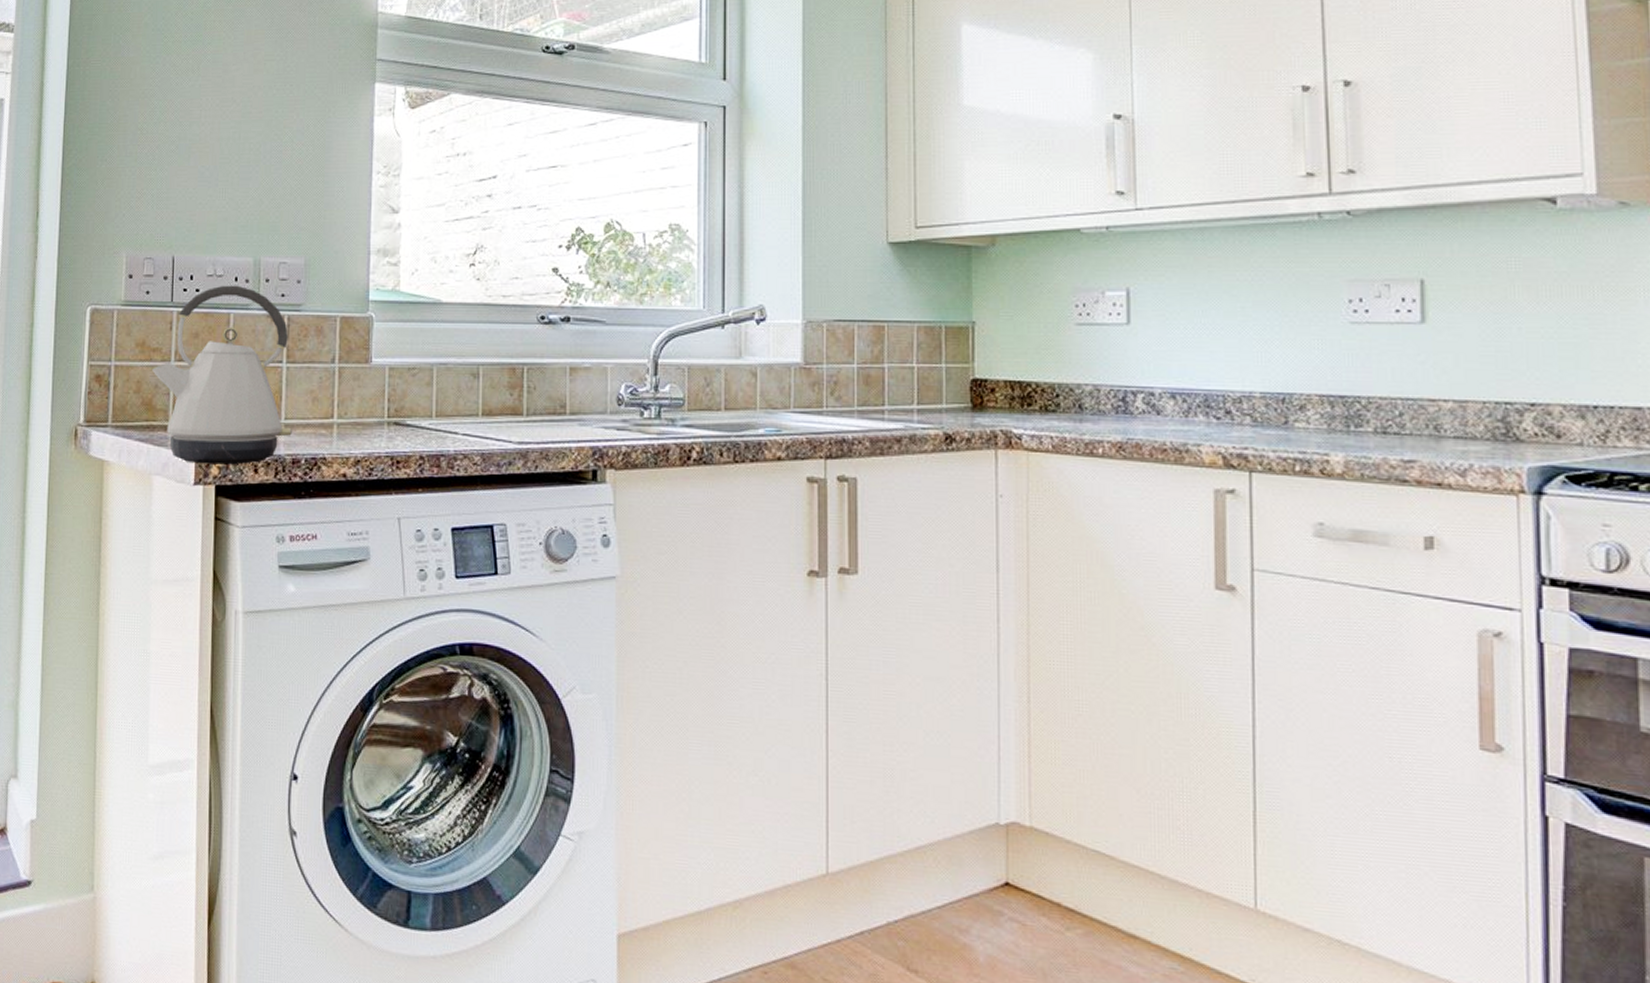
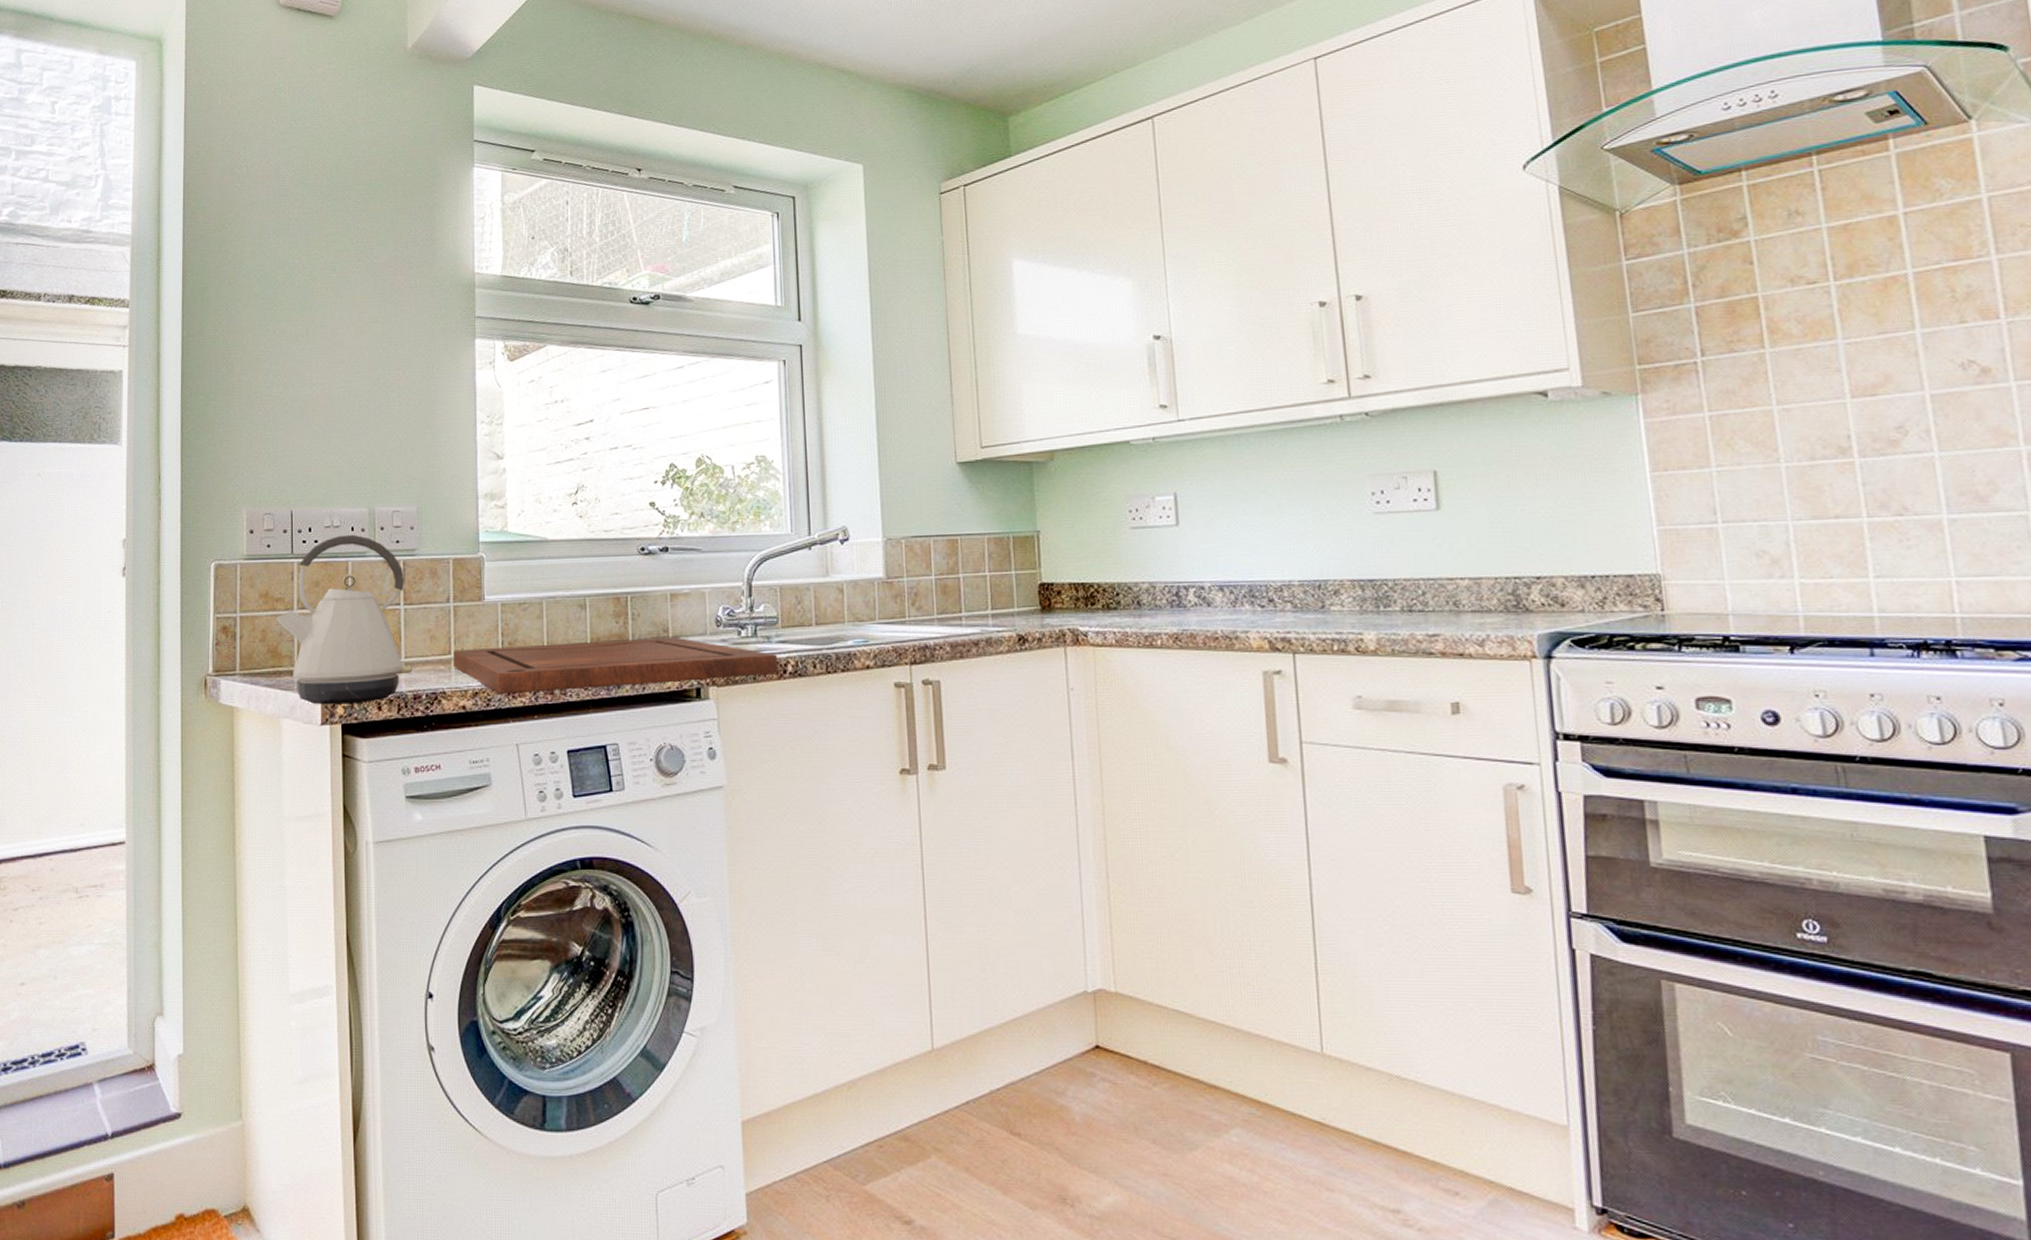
cutting board: none [336,413,682,465] -> present [453,637,778,695]

